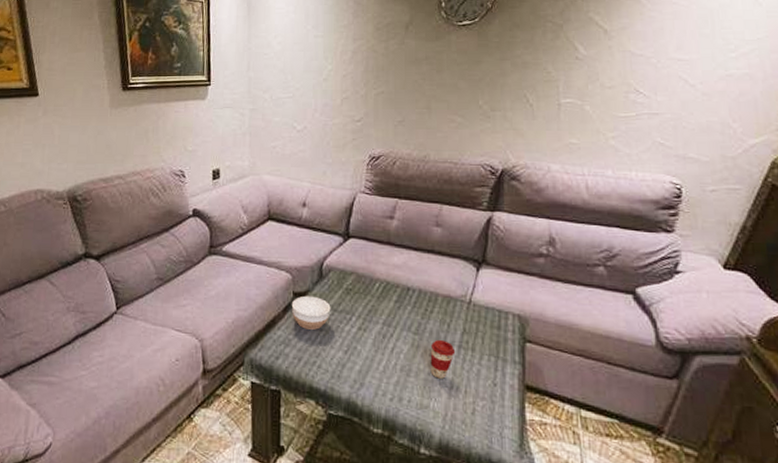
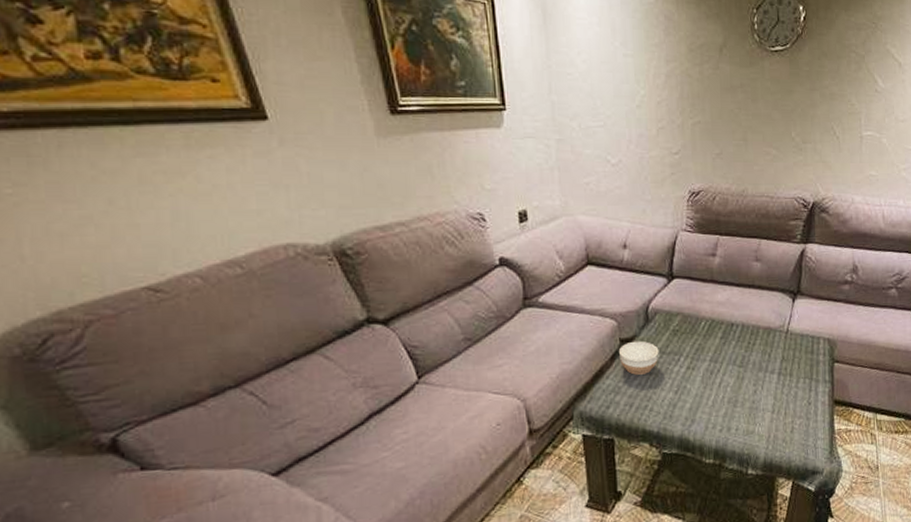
coffee cup: present [430,340,456,379] -> none [754,370,776,405]

